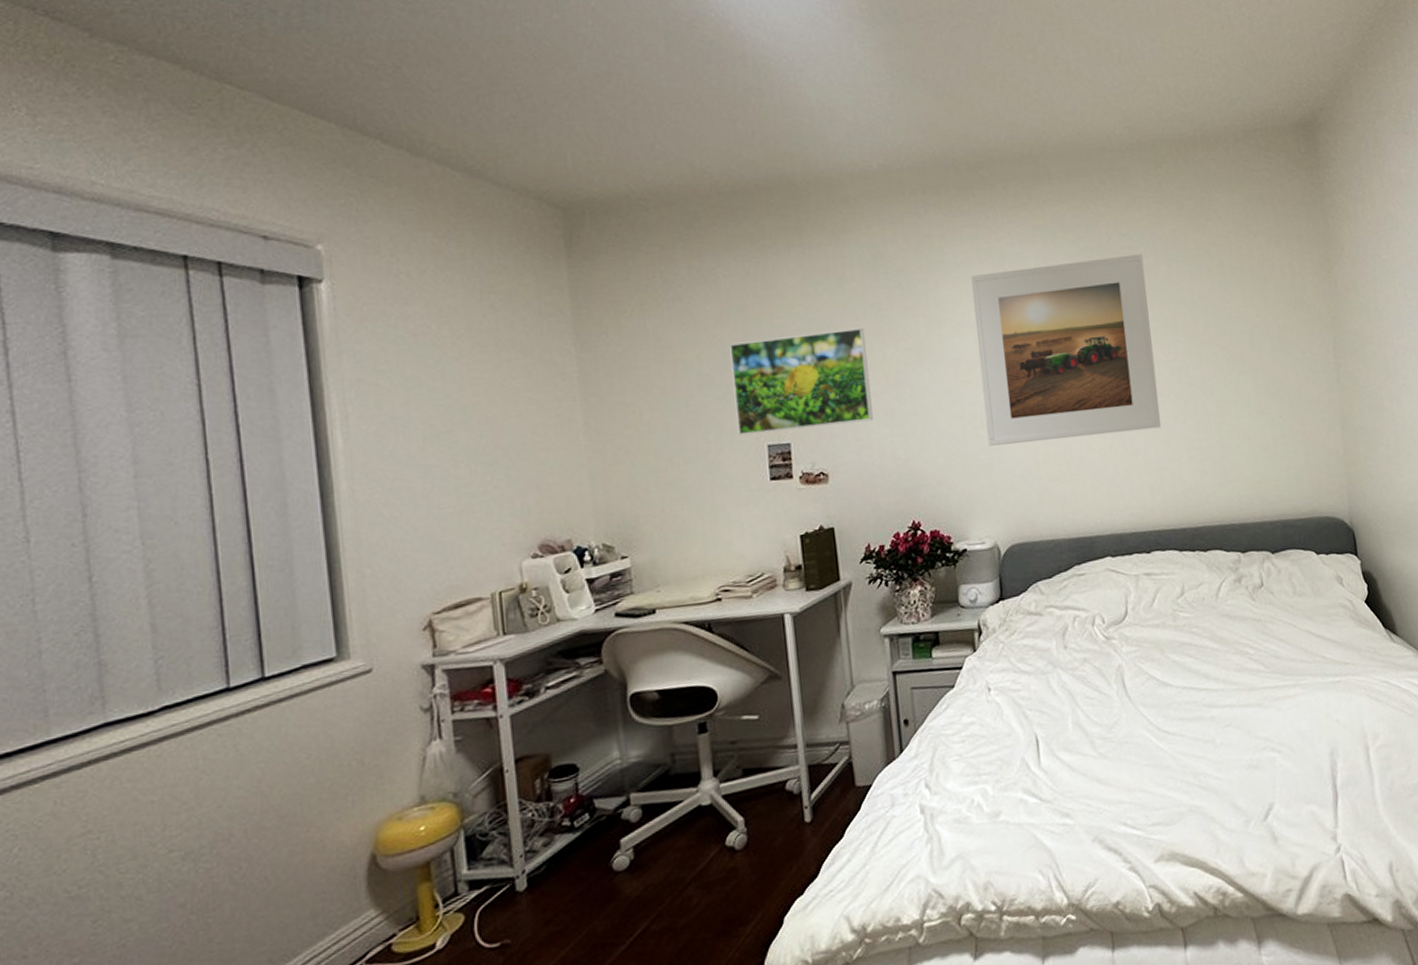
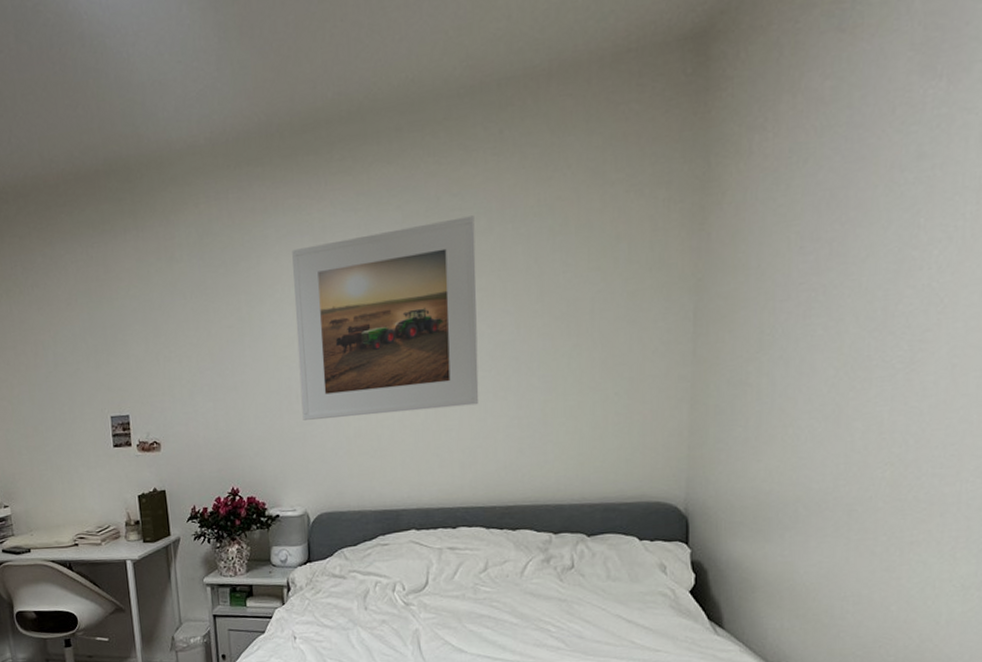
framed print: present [729,327,873,435] -> none [78,306,199,407]

